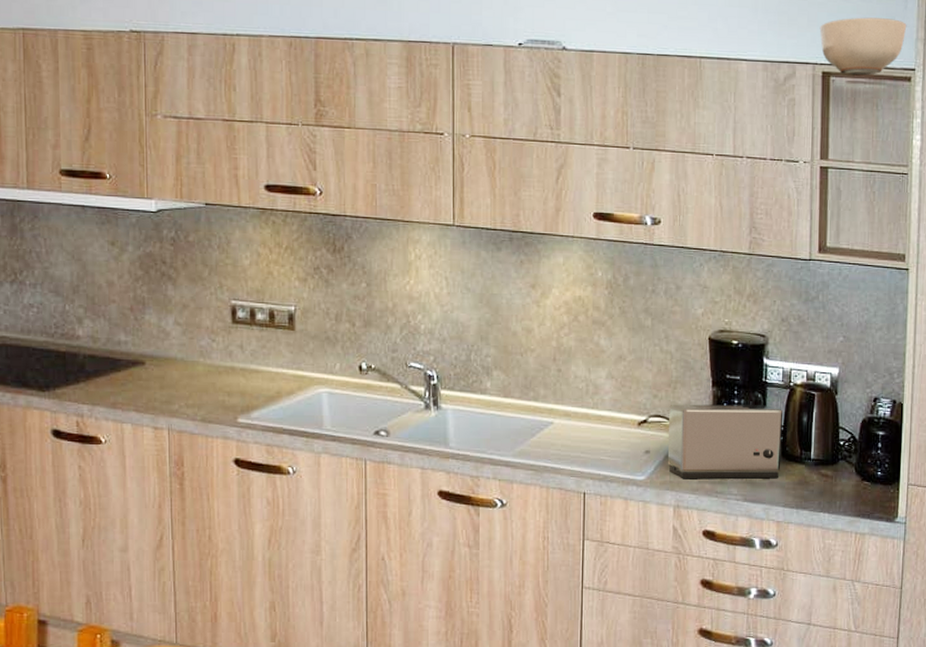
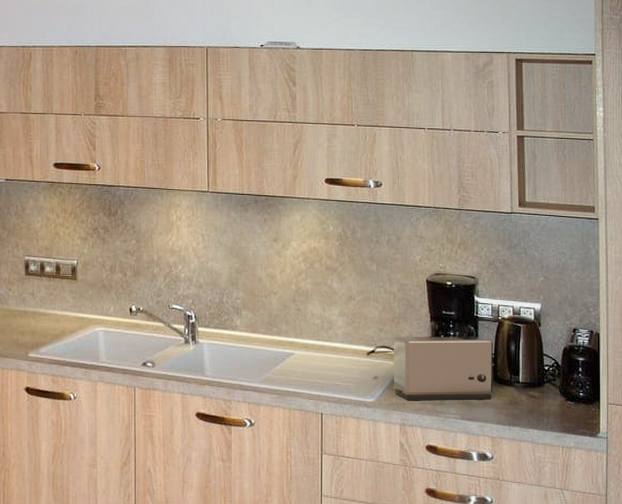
bowl: present [819,17,907,76] -> none [512,14,586,61]

